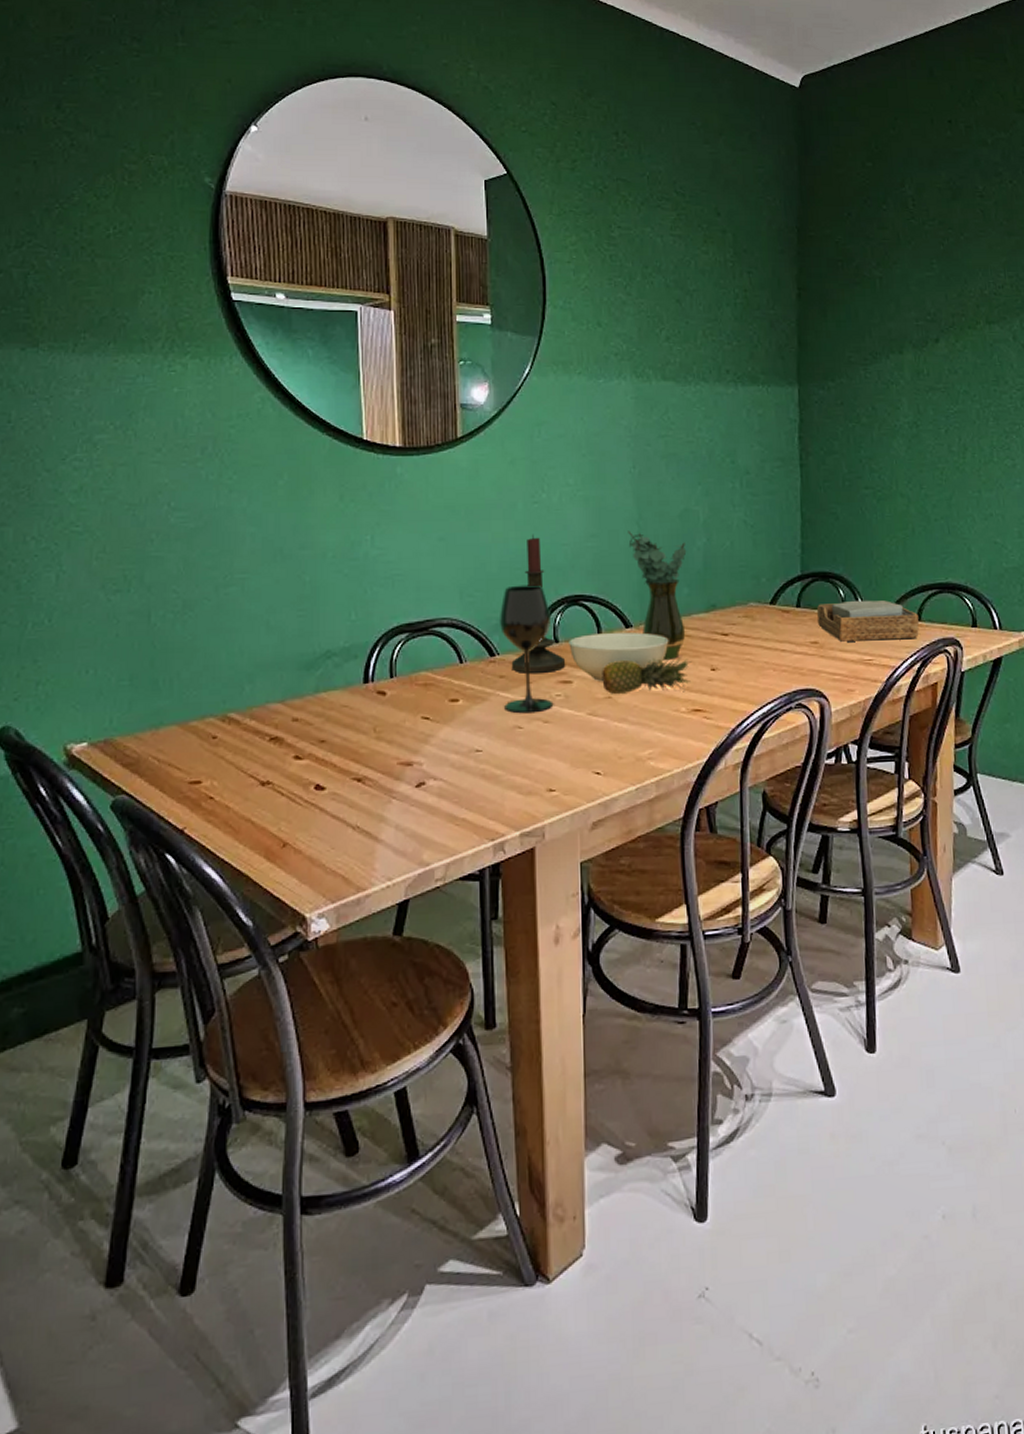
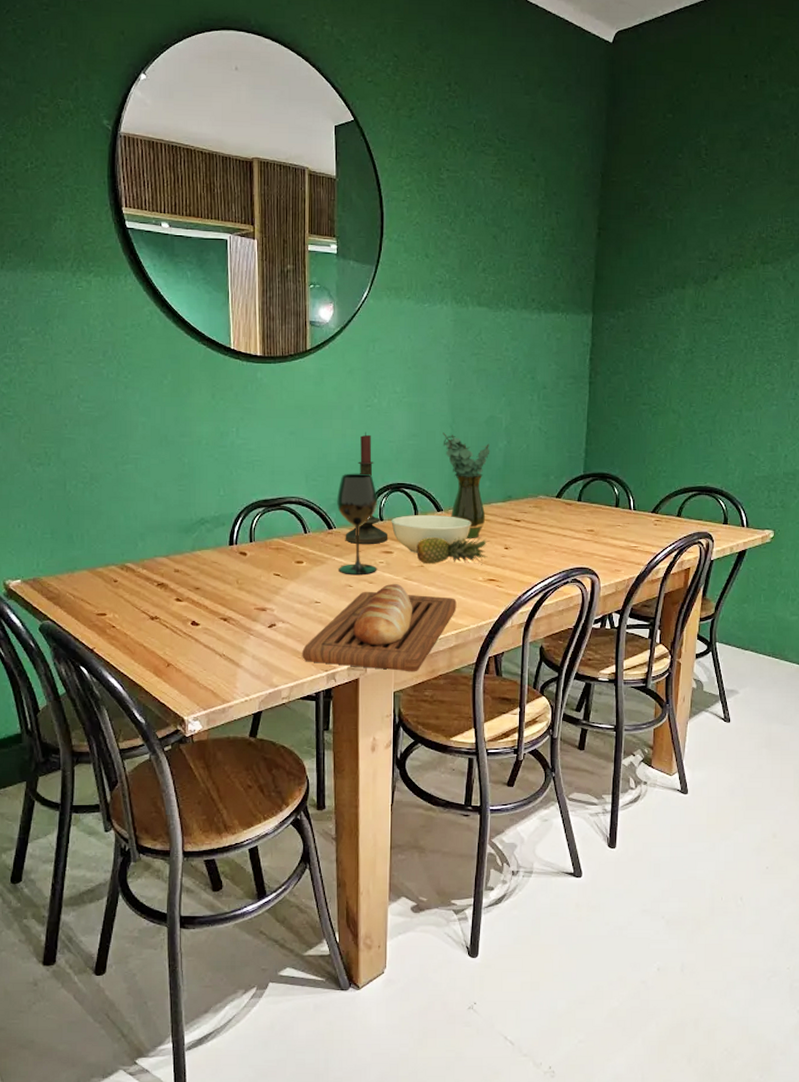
bread loaf: none [460,720,656,835] -> present [302,583,457,672]
napkin holder: present [817,600,919,642] -> none [594,497,679,532]

